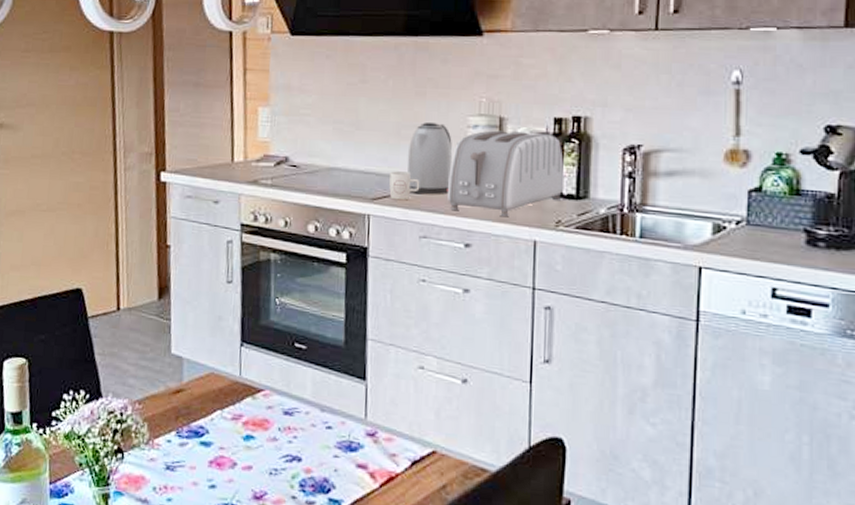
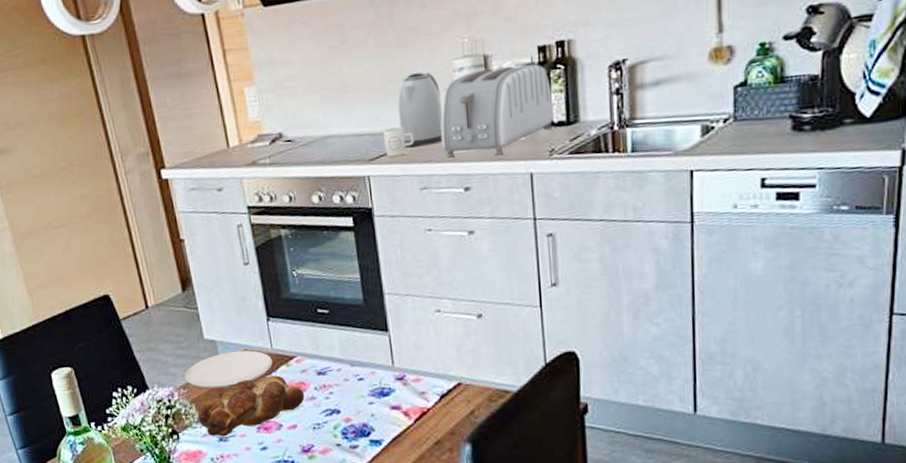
plate: none [142,372,239,411] -> present [184,350,273,389]
bread loaf: none [148,405,267,466] -> present [198,375,305,437]

